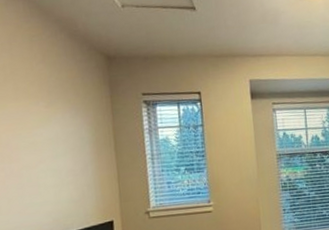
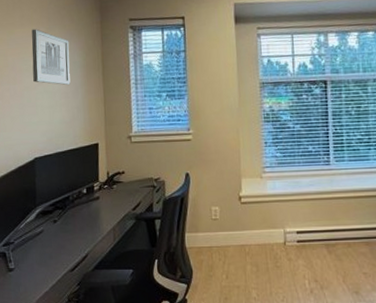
wall art: none [29,103,79,162] -> present [31,29,71,85]

